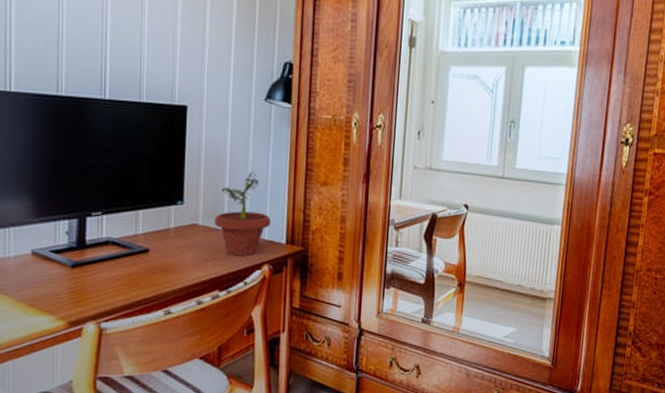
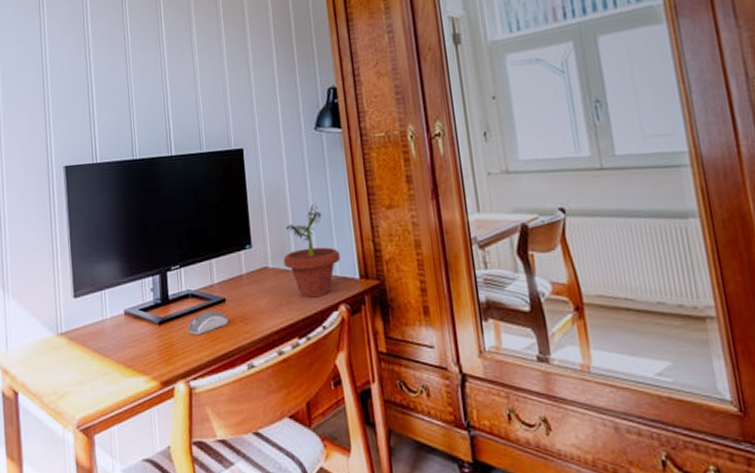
computer mouse: none [104,259,150,280] -> present [188,311,229,335]

